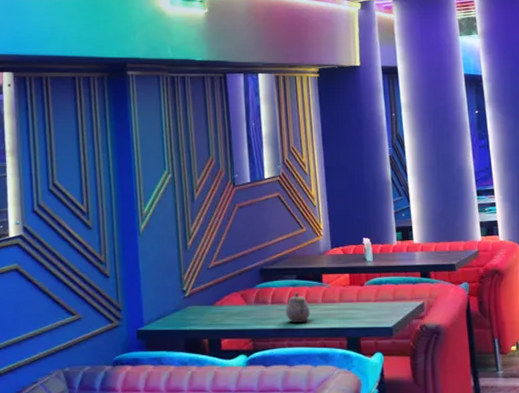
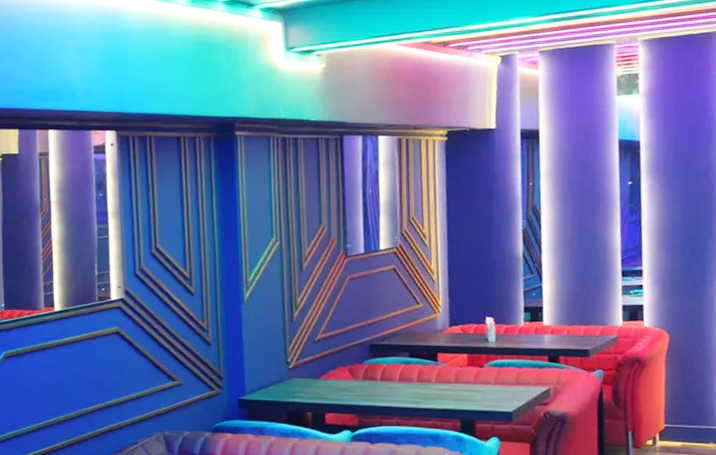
teapot: present [286,292,311,323] -> none [396,370,423,402]

